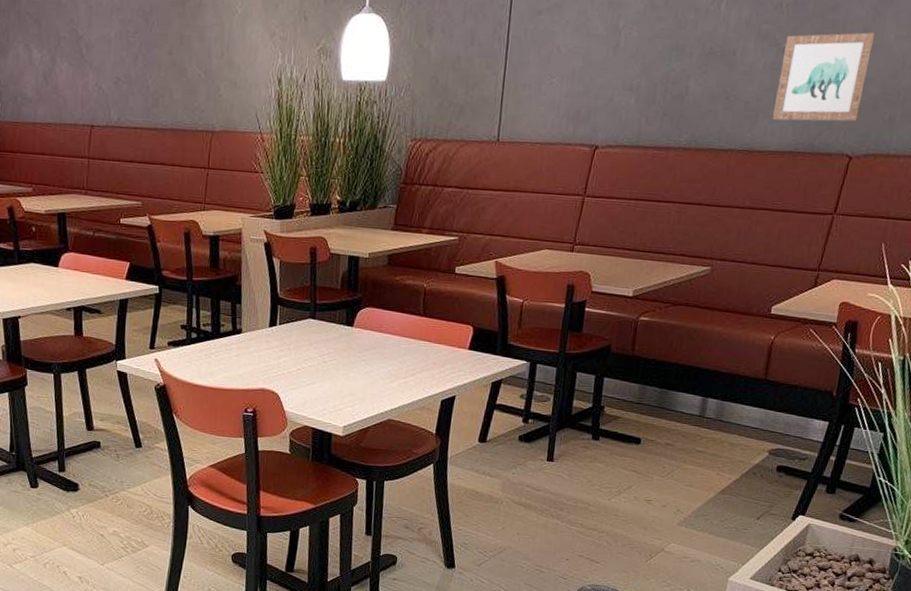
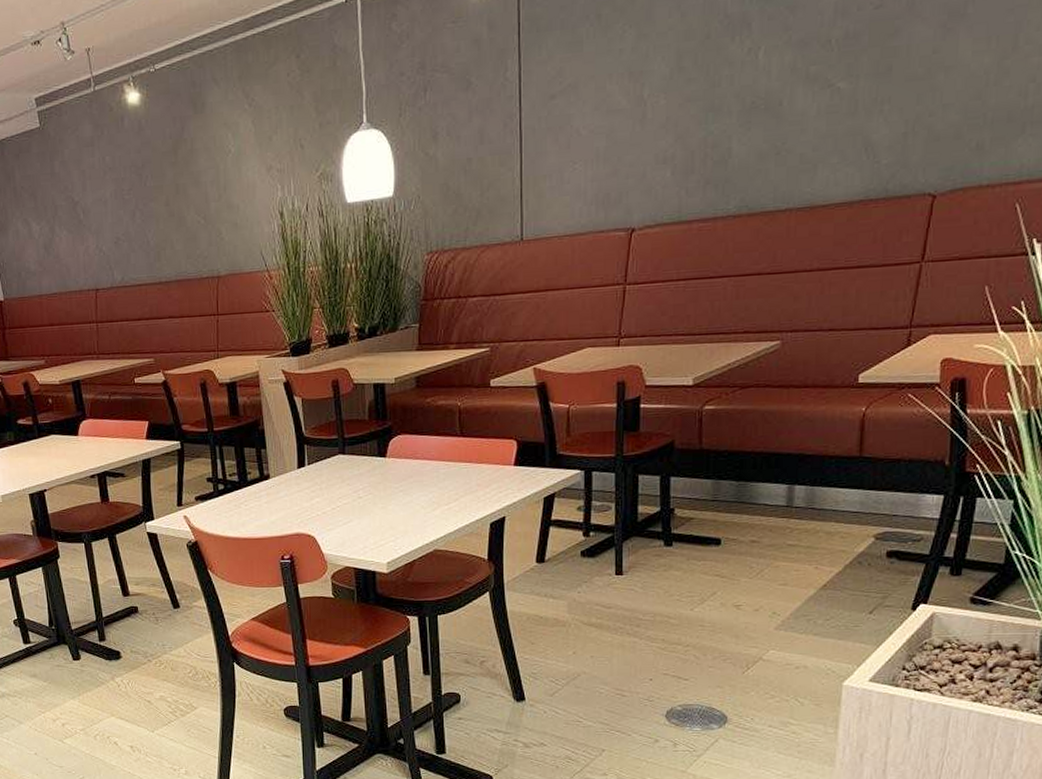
wall art: present [771,32,876,122] -> none [833,53,949,169]

